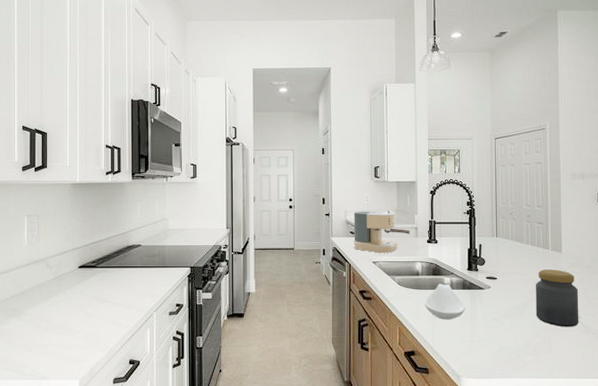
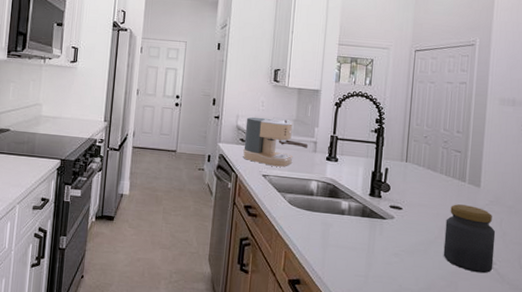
spoon rest: present [424,284,465,320] -> none [316,207,363,250]

